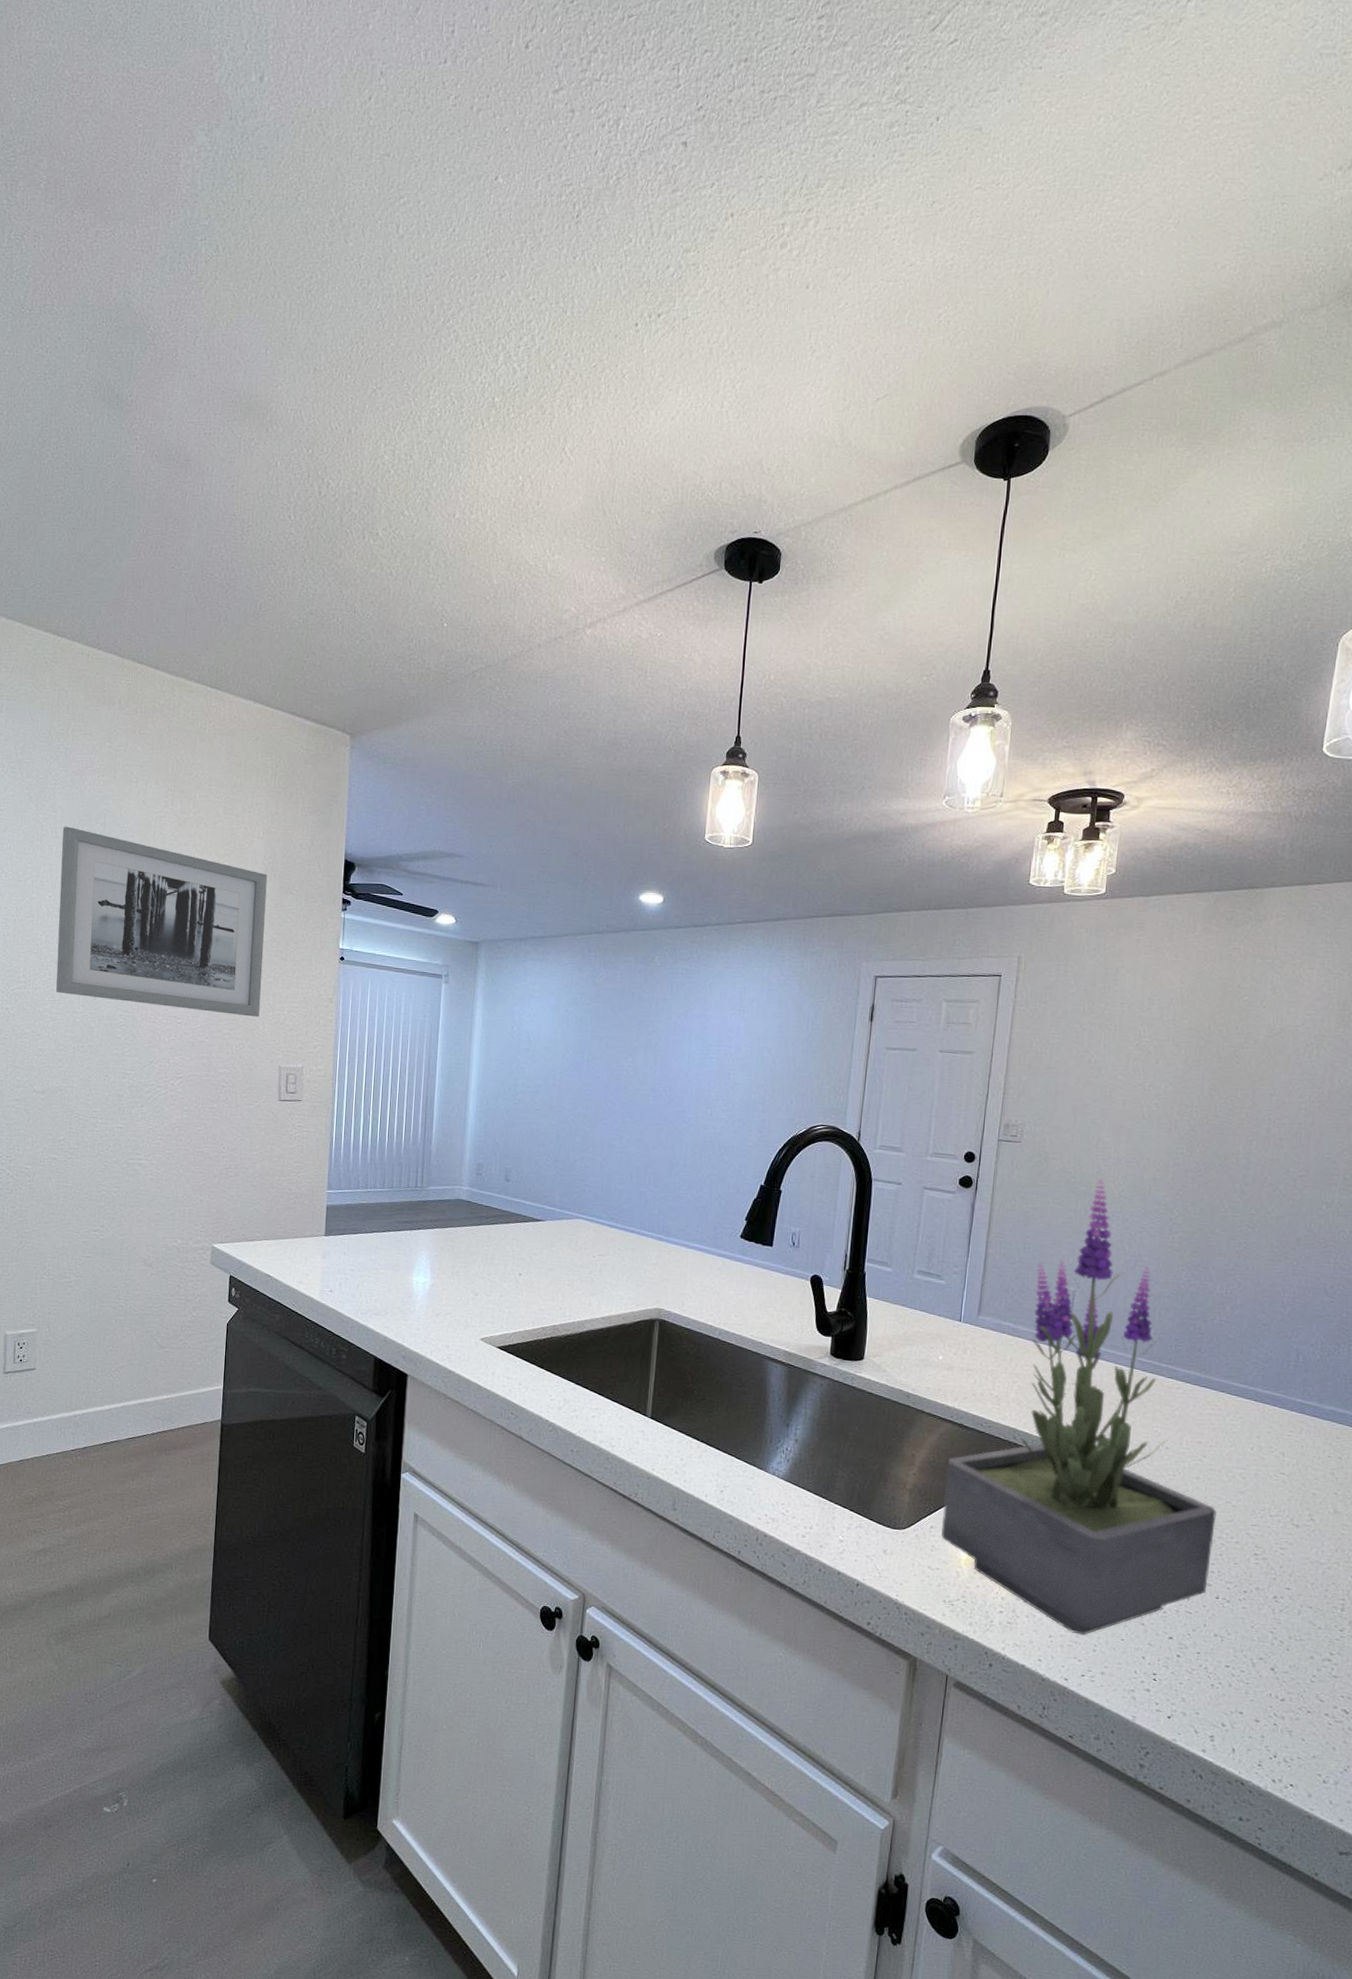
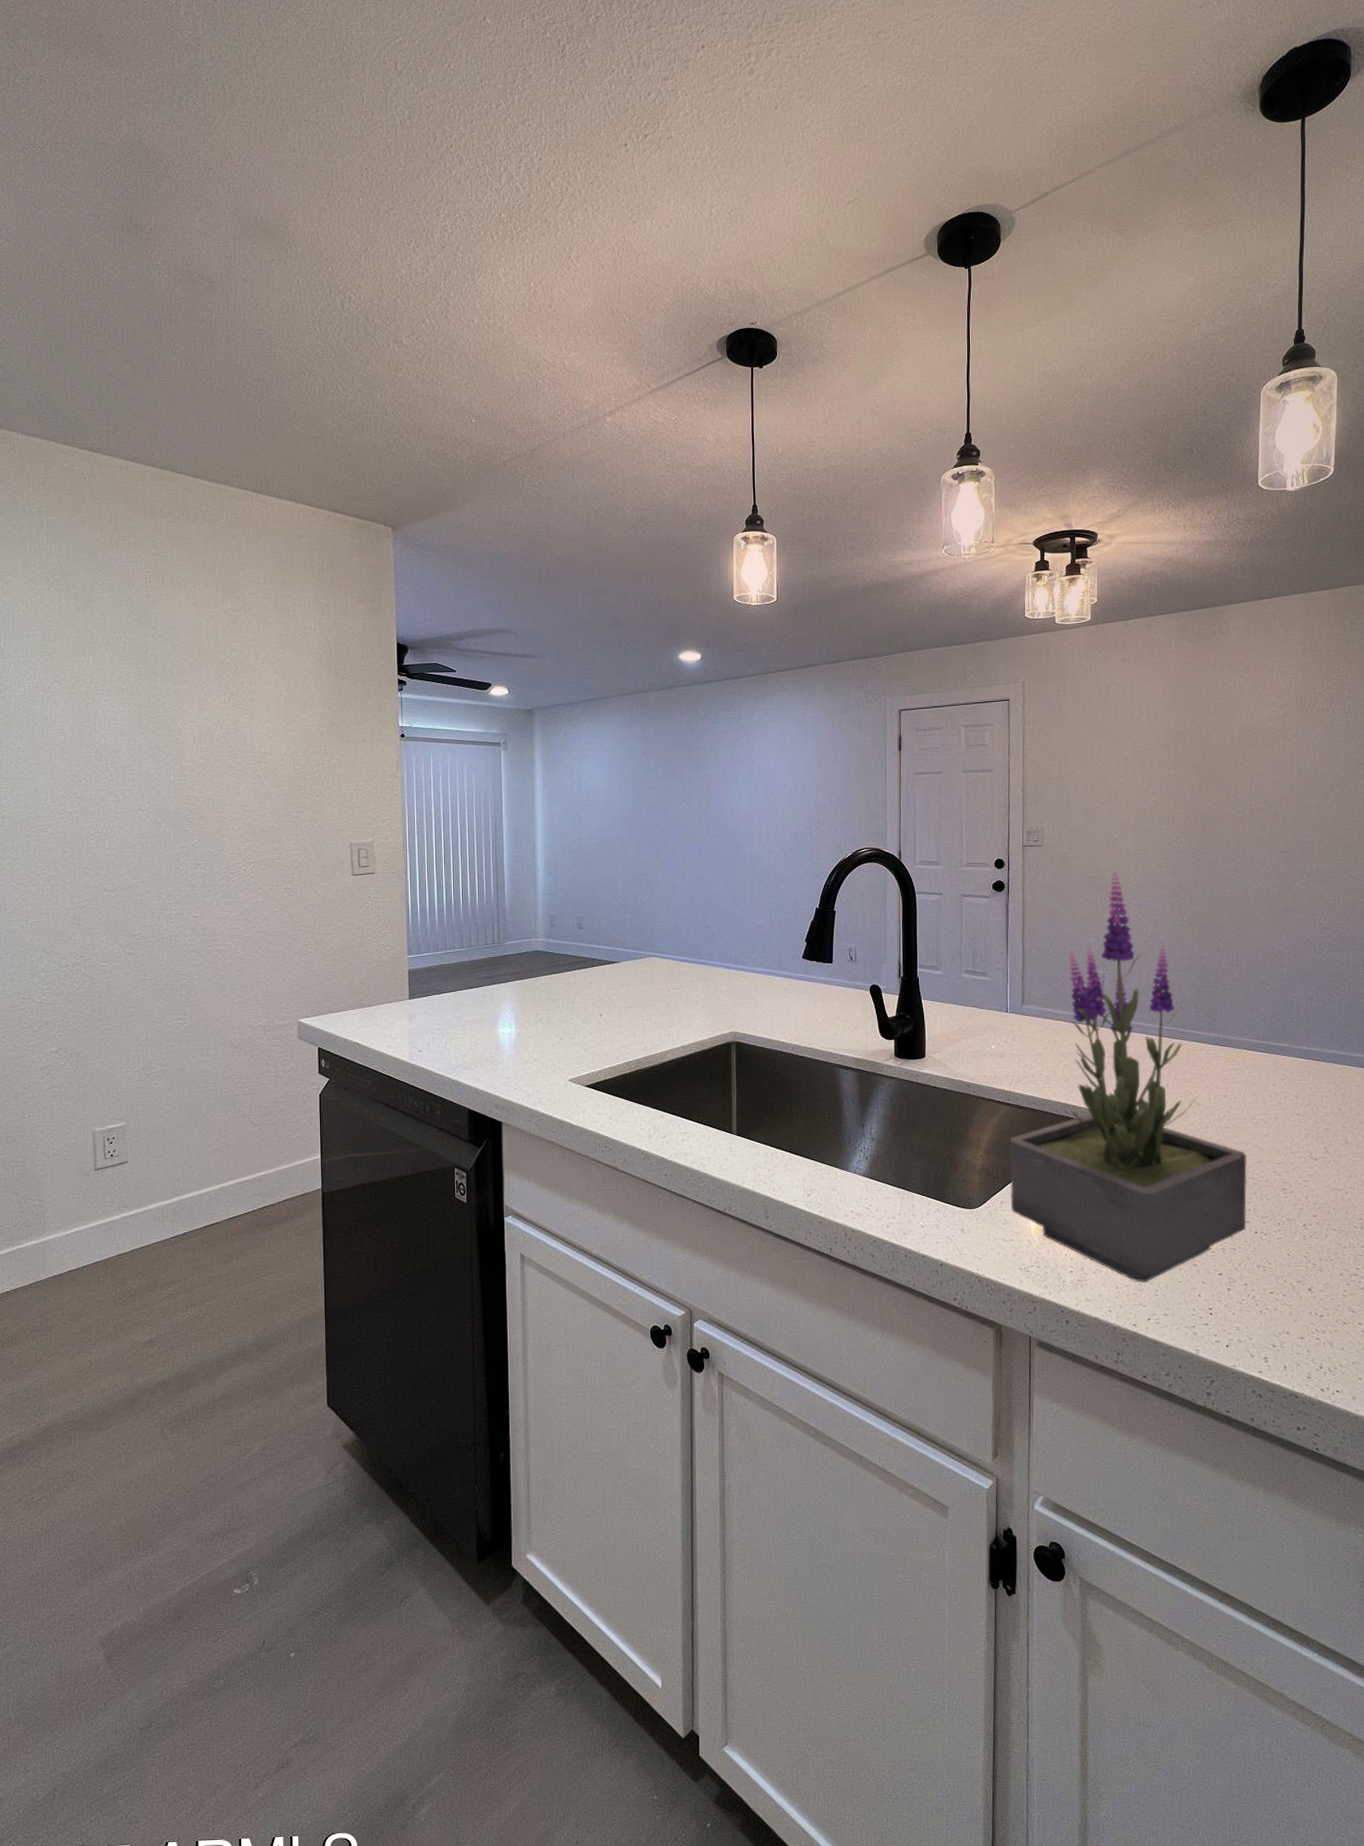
wall art: present [55,826,267,1017] -> none [113,632,326,799]

